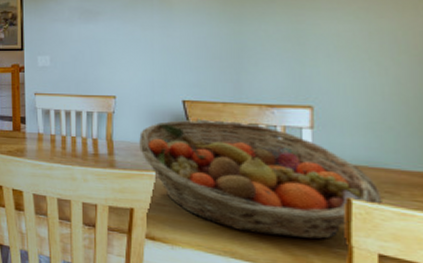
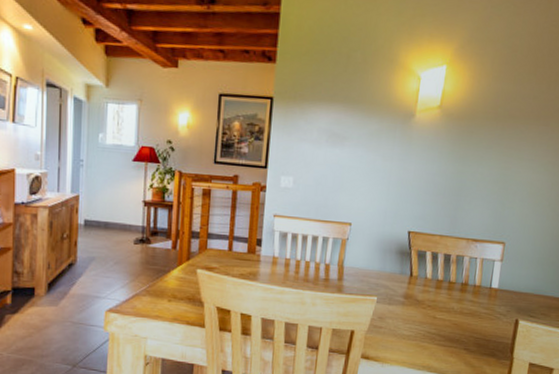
fruit basket: present [139,120,382,240] -> none [366,250,539,353]

